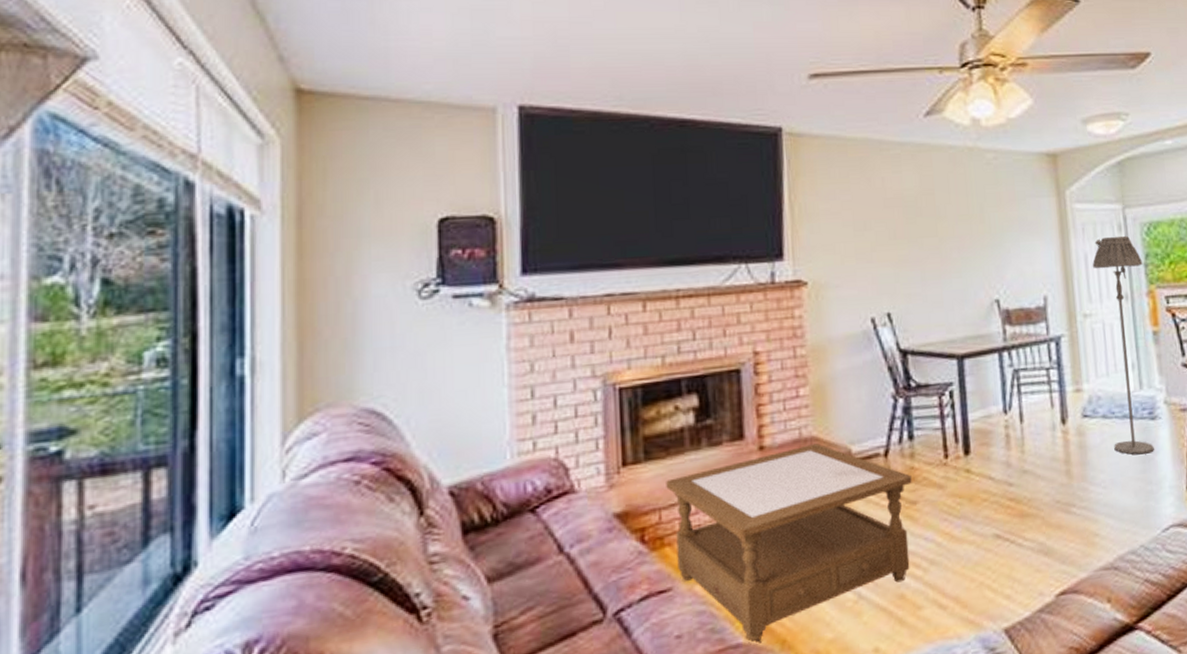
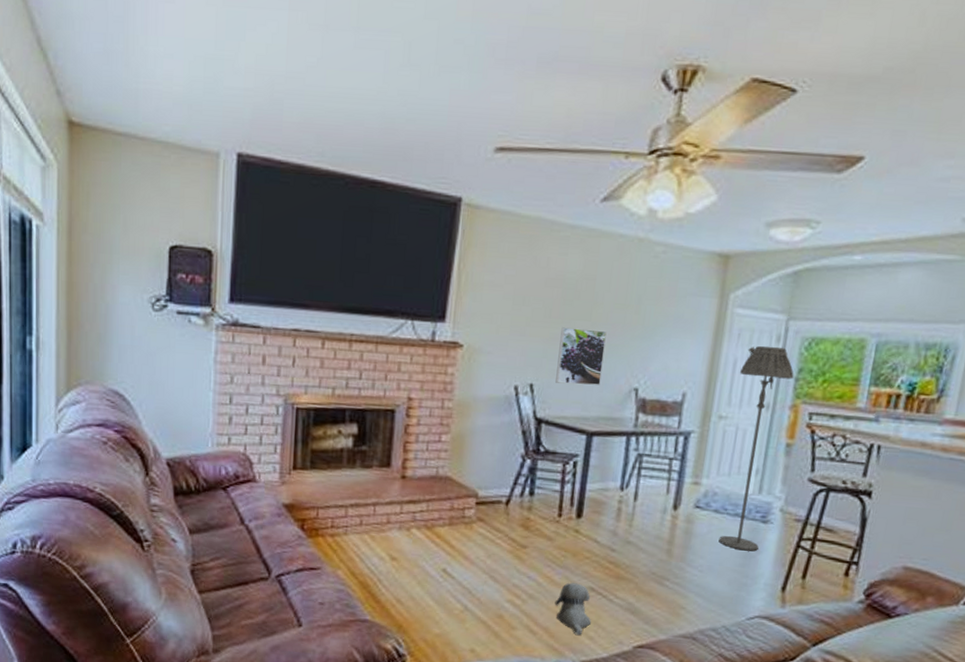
coffee table: present [666,443,912,646] -> none [324,482,526,624]
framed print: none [909,244,960,308] -> present [555,327,607,385]
plush toy: none [960,532,1005,598] -> present [554,582,592,636]

